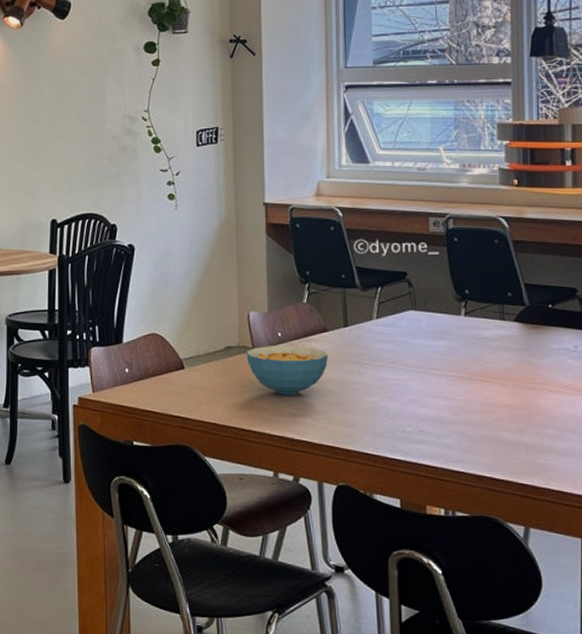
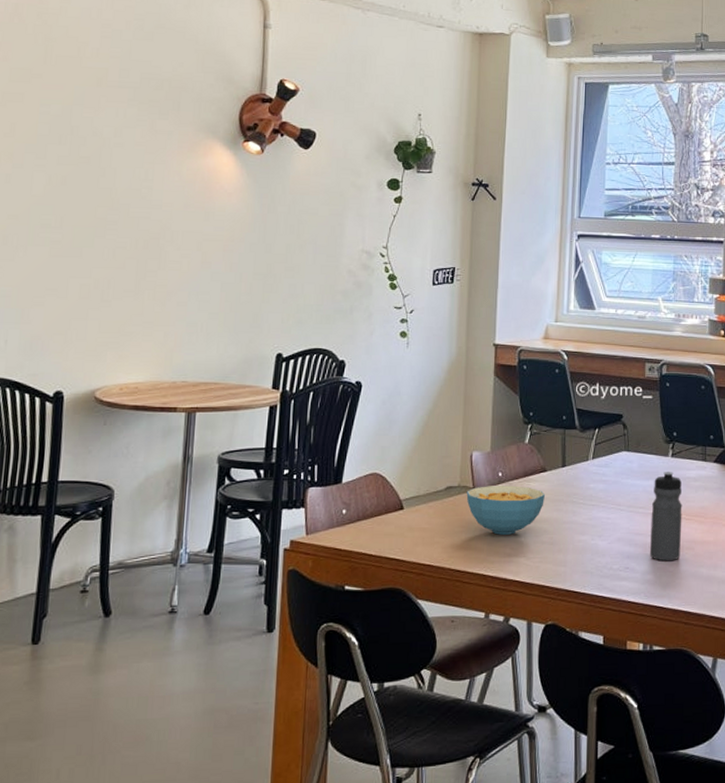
water bottle: none [445,331,481,425] -> present [649,472,682,561]

